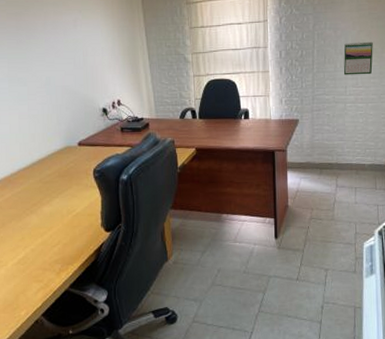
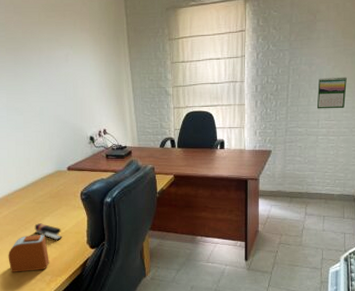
alarm clock: none [11,218,59,262] -> present [8,235,49,272]
stapler: none [41,205,74,225] -> present [34,223,62,241]

